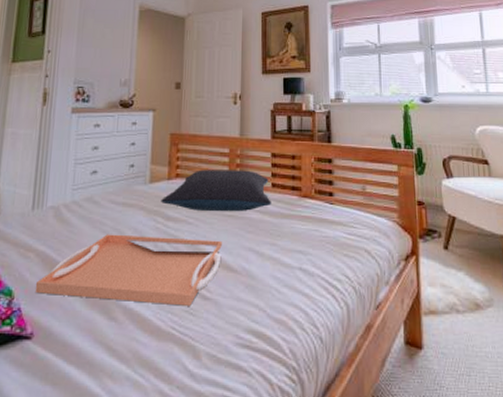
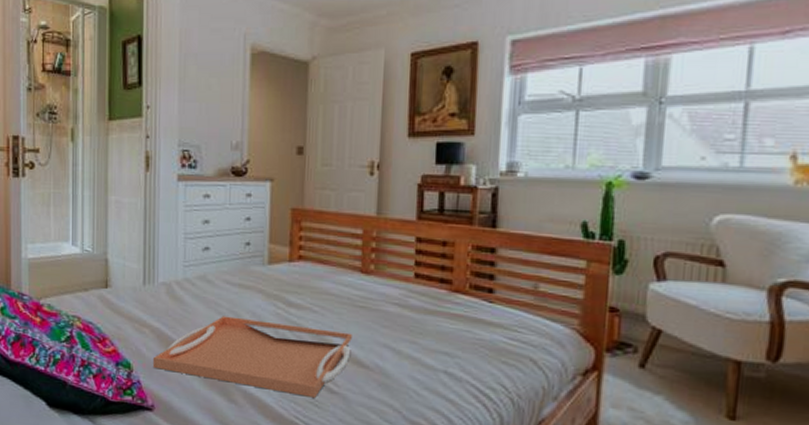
pillow: present [161,170,271,211] -> none [281,252,413,303]

